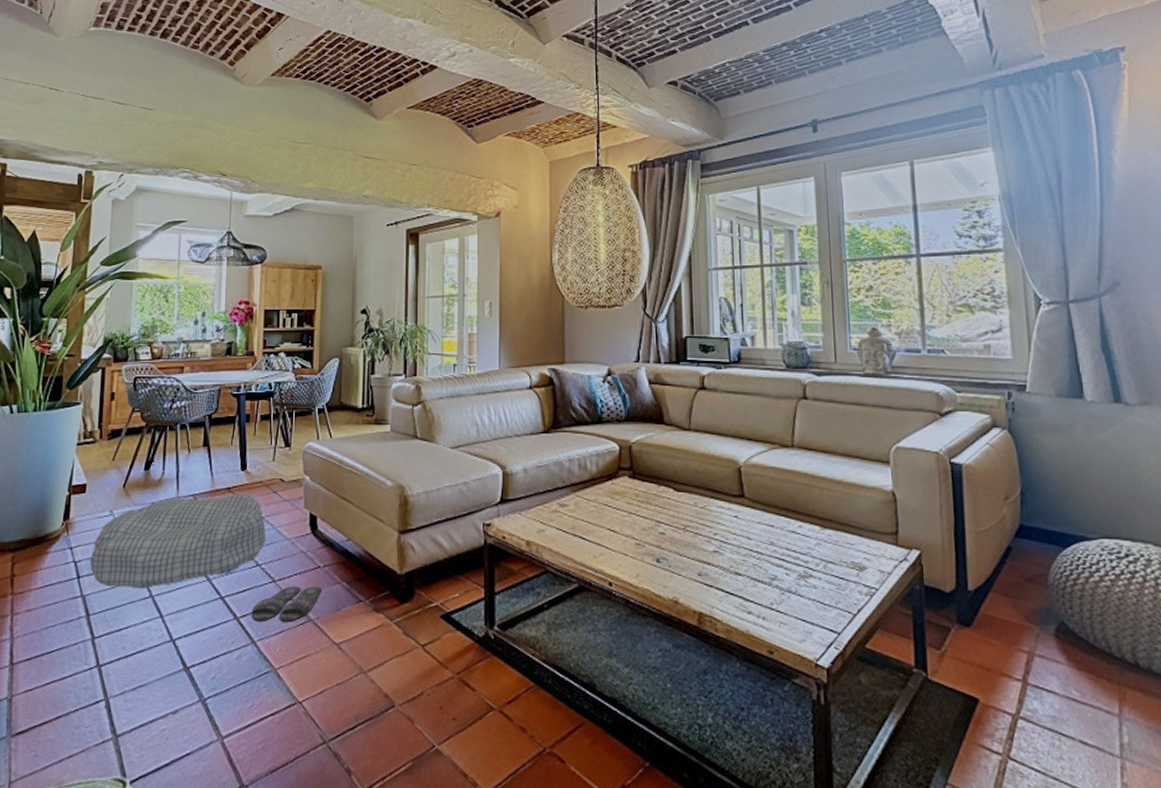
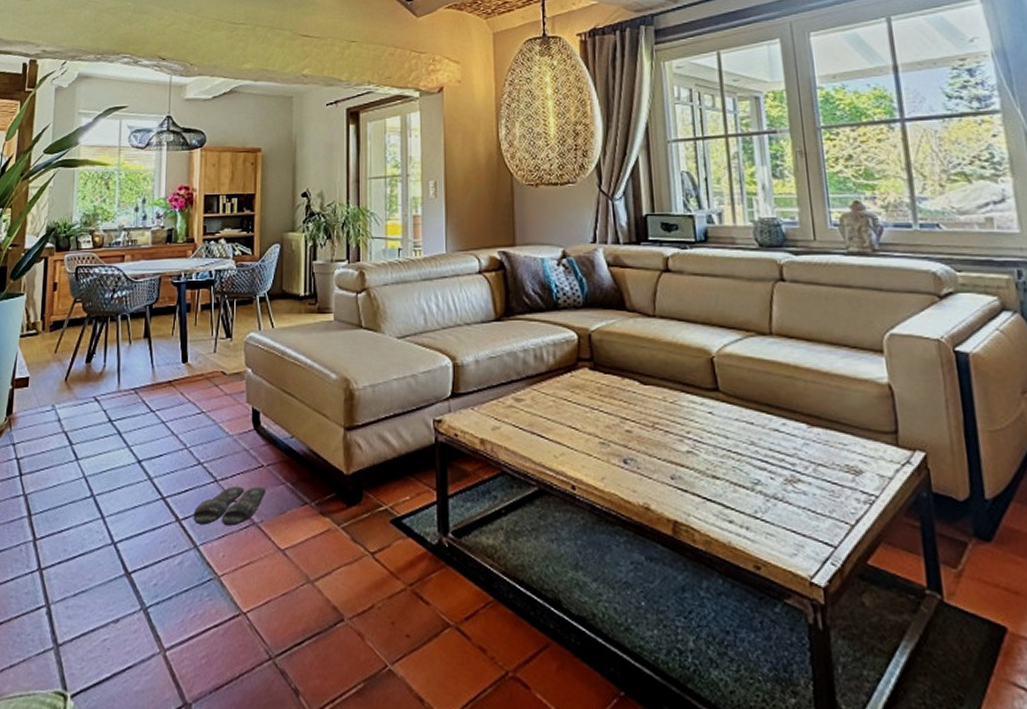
dog bed: present [89,494,266,589] -> none [32,388,207,488]

